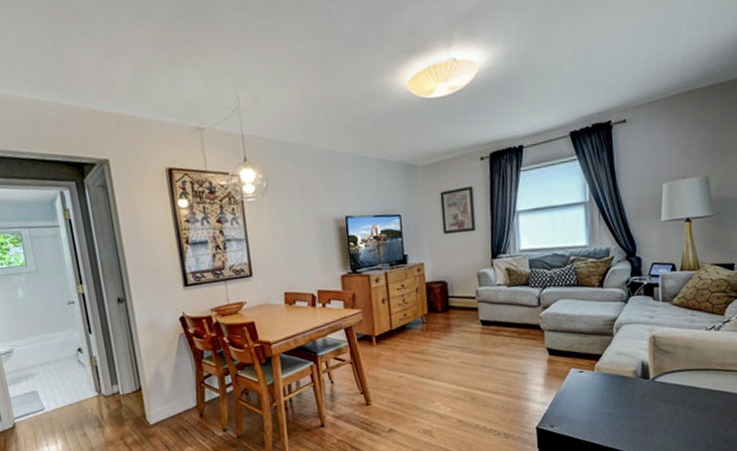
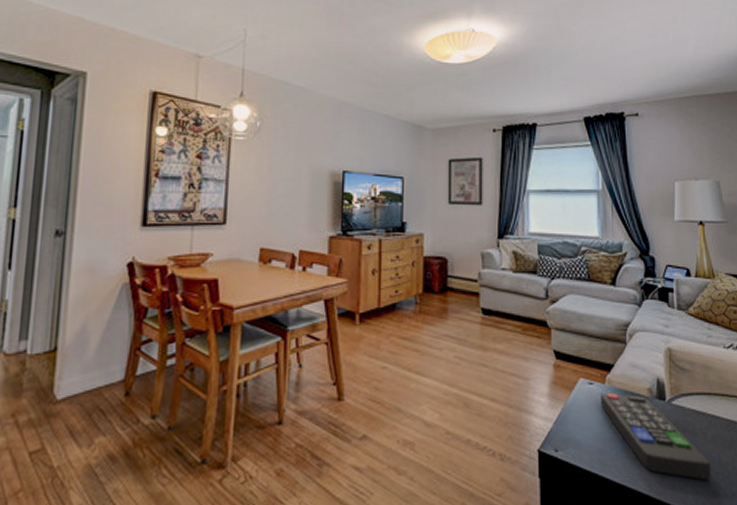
remote control: none [589,377,689,438] -> present [600,392,711,480]

